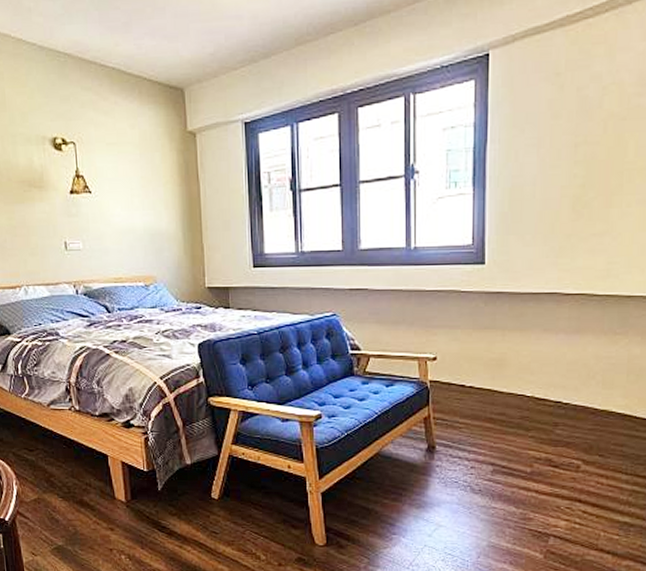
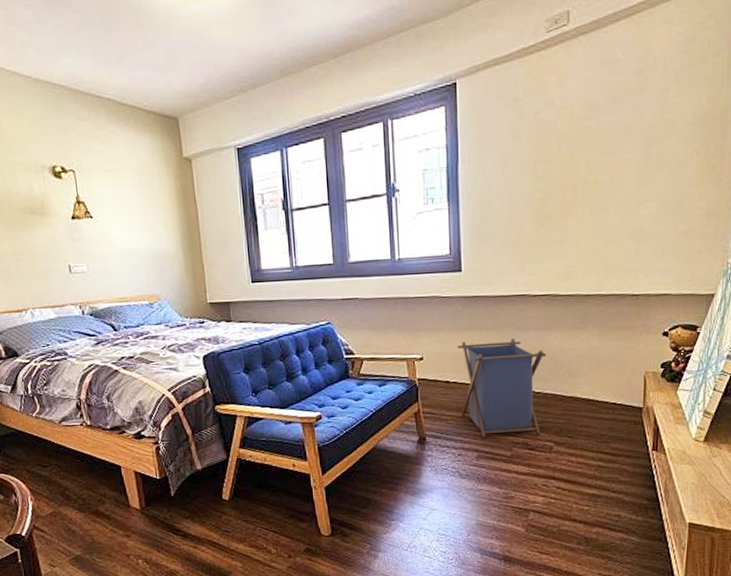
laundry basket: none [476,340,577,451] -> present [458,338,546,438]

